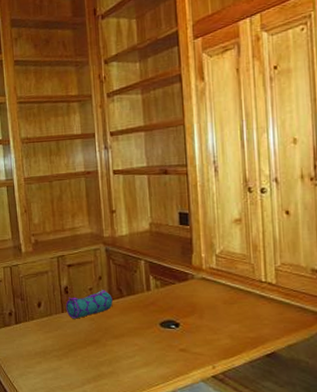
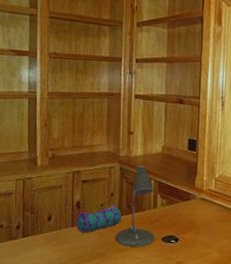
desk lamp: none [108,245,151,333] -> present [115,165,154,247]

